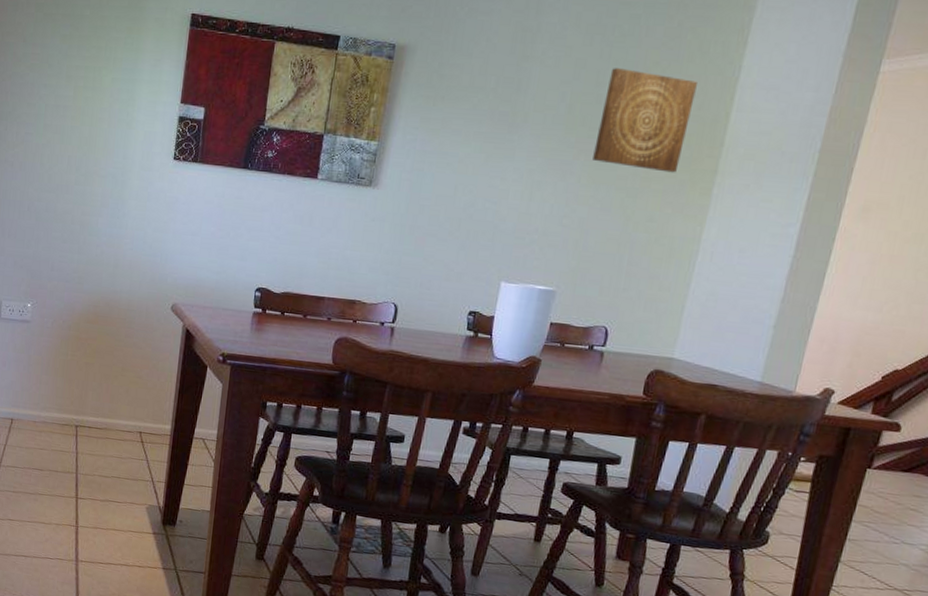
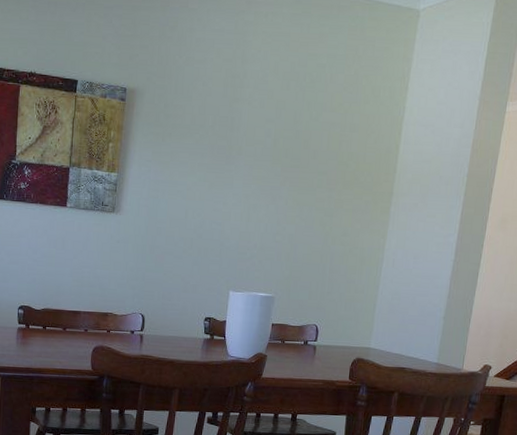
wall art: present [593,68,697,173] -> none [296,109,373,195]

